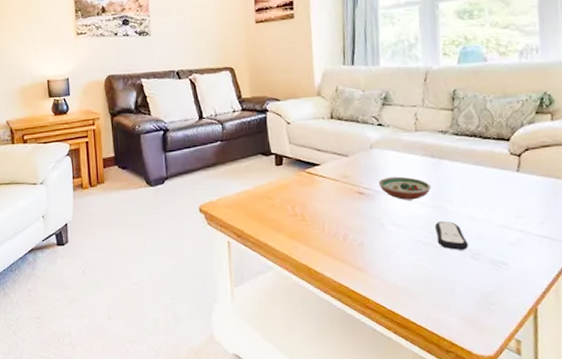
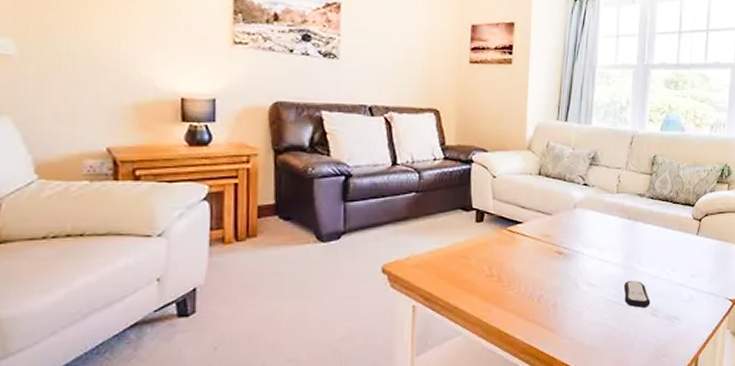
decorative bowl: present [378,176,431,200] -> none [577,237,625,260]

